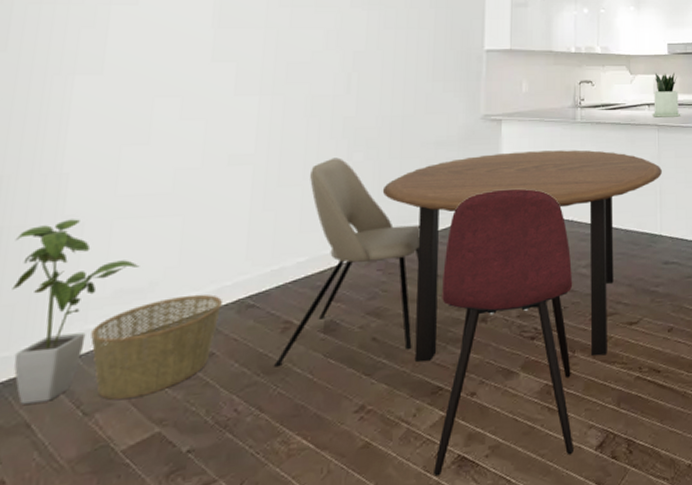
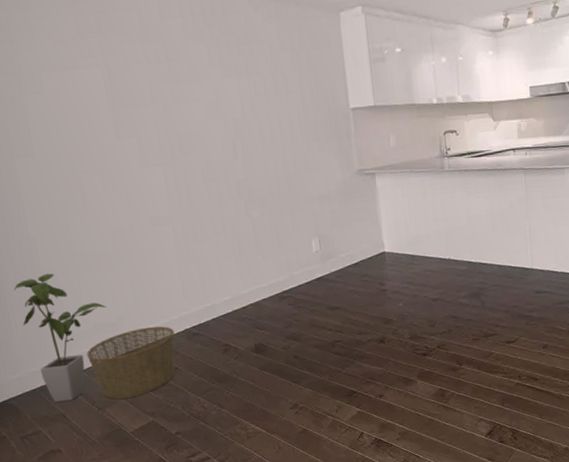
dining chair: present [274,157,420,367] -> none [218,215,327,377]
dining table: present [382,150,662,362] -> none [280,196,530,373]
dining chair: present [434,188,573,477] -> none [341,233,468,453]
planter: present [651,73,681,118] -> none [517,116,547,162]

